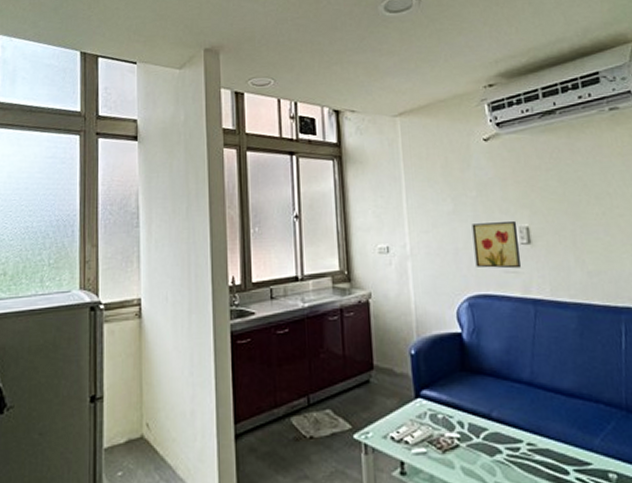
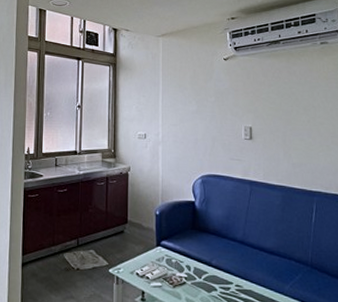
wall art: present [471,221,522,269] -> none [209,122,244,157]

